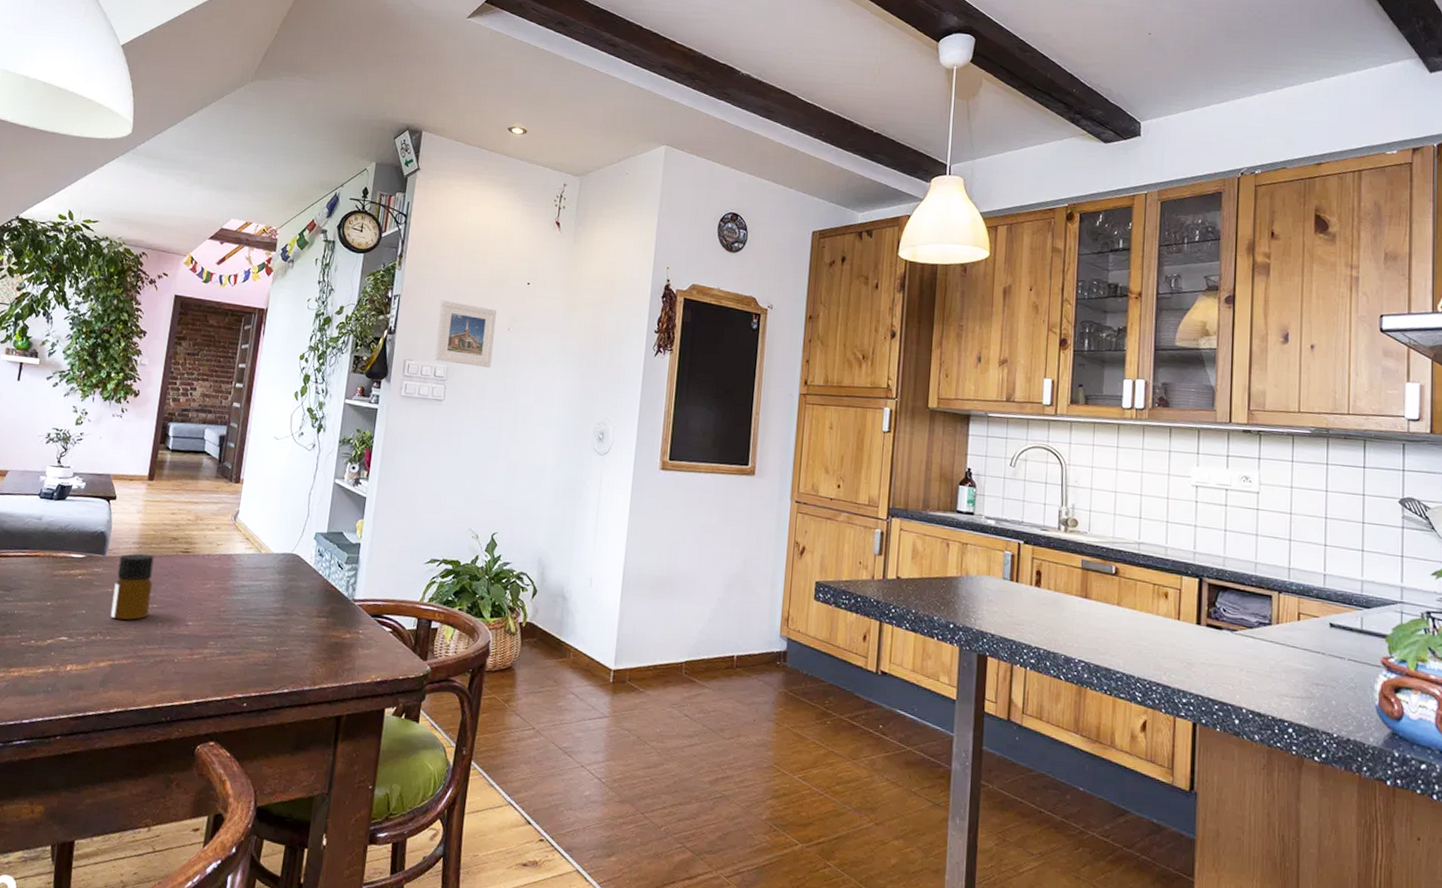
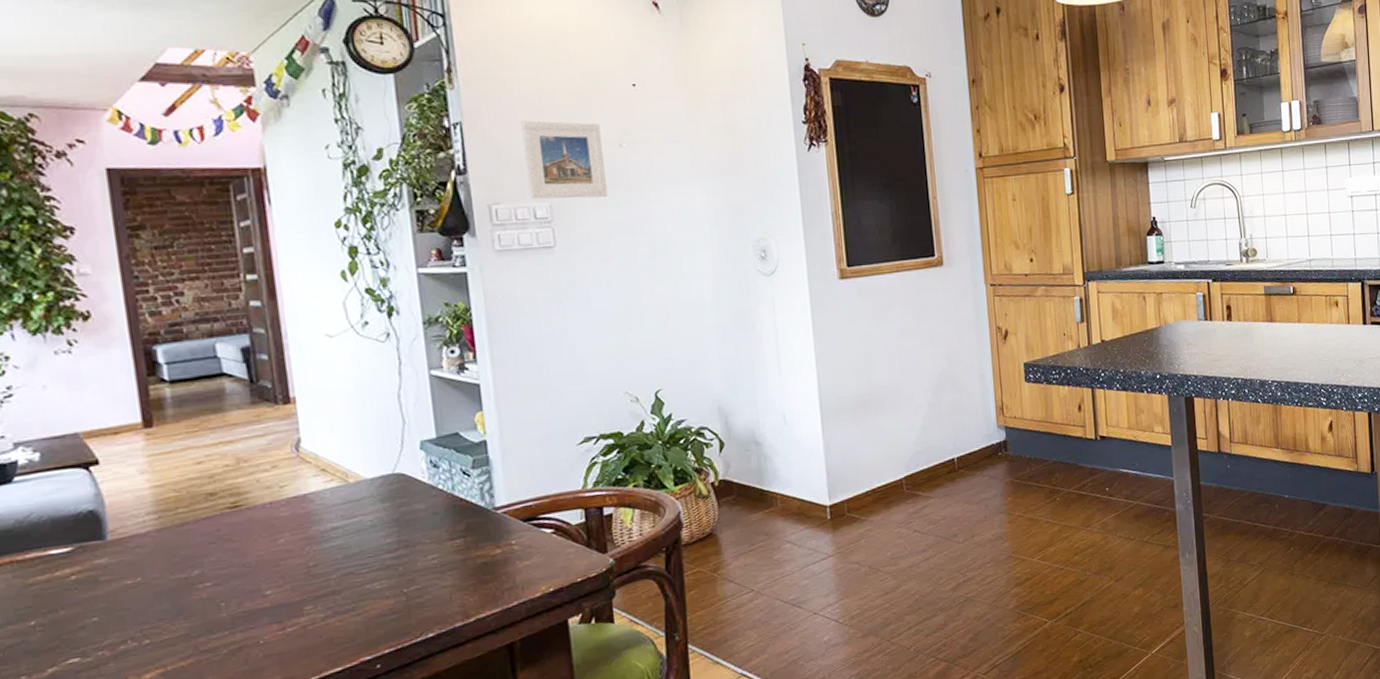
bottle: present [110,553,154,620] -> none [131,522,201,616]

